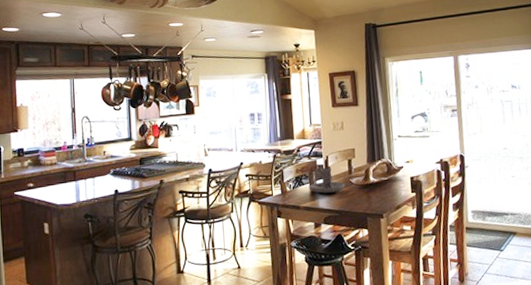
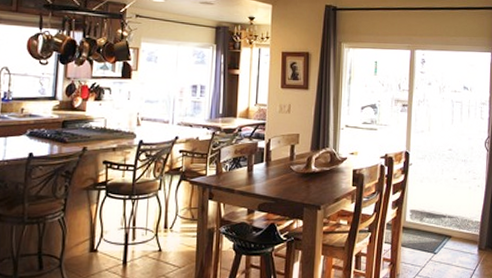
candle holder: present [310,167,345,194] -> none [247,151,284,178]

